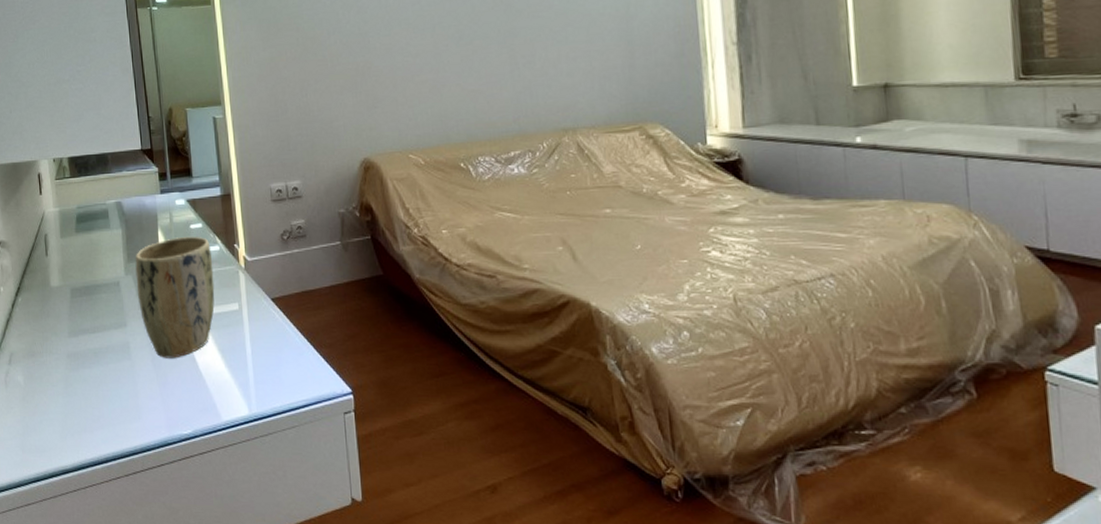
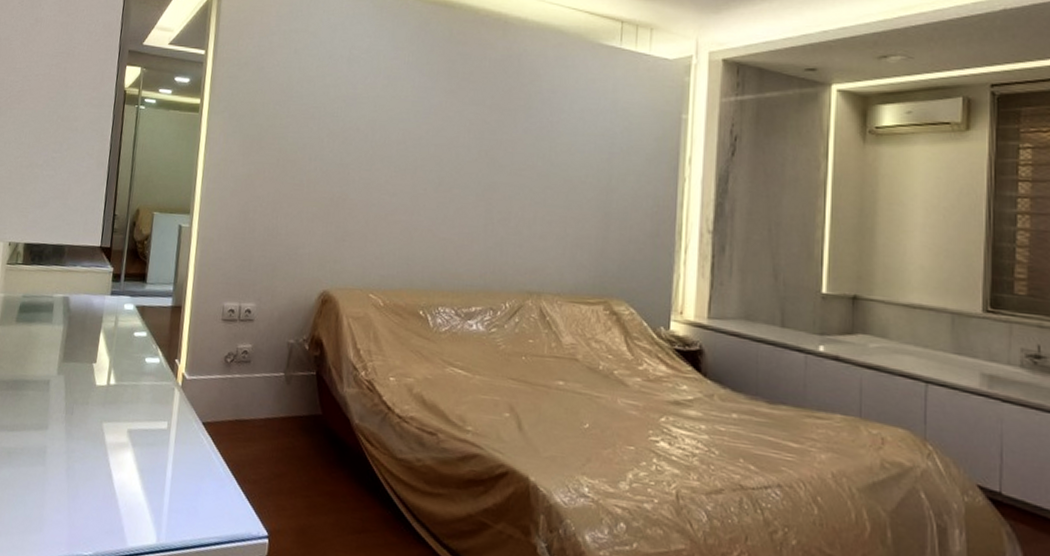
plant pot: present [135,236,215,358] -> none [65,343,151,471]

